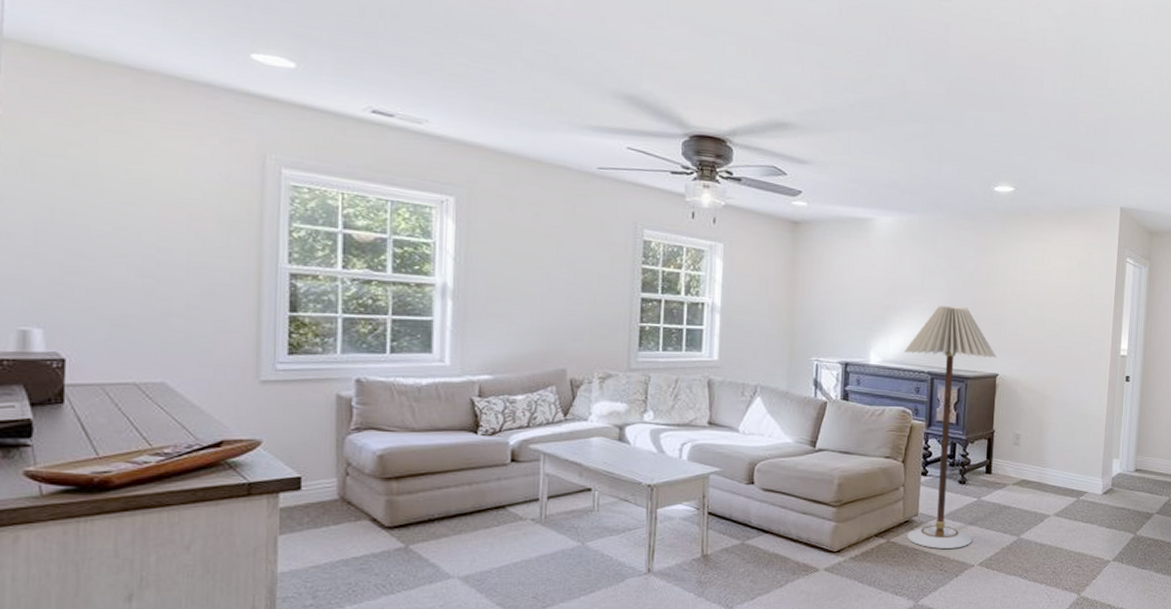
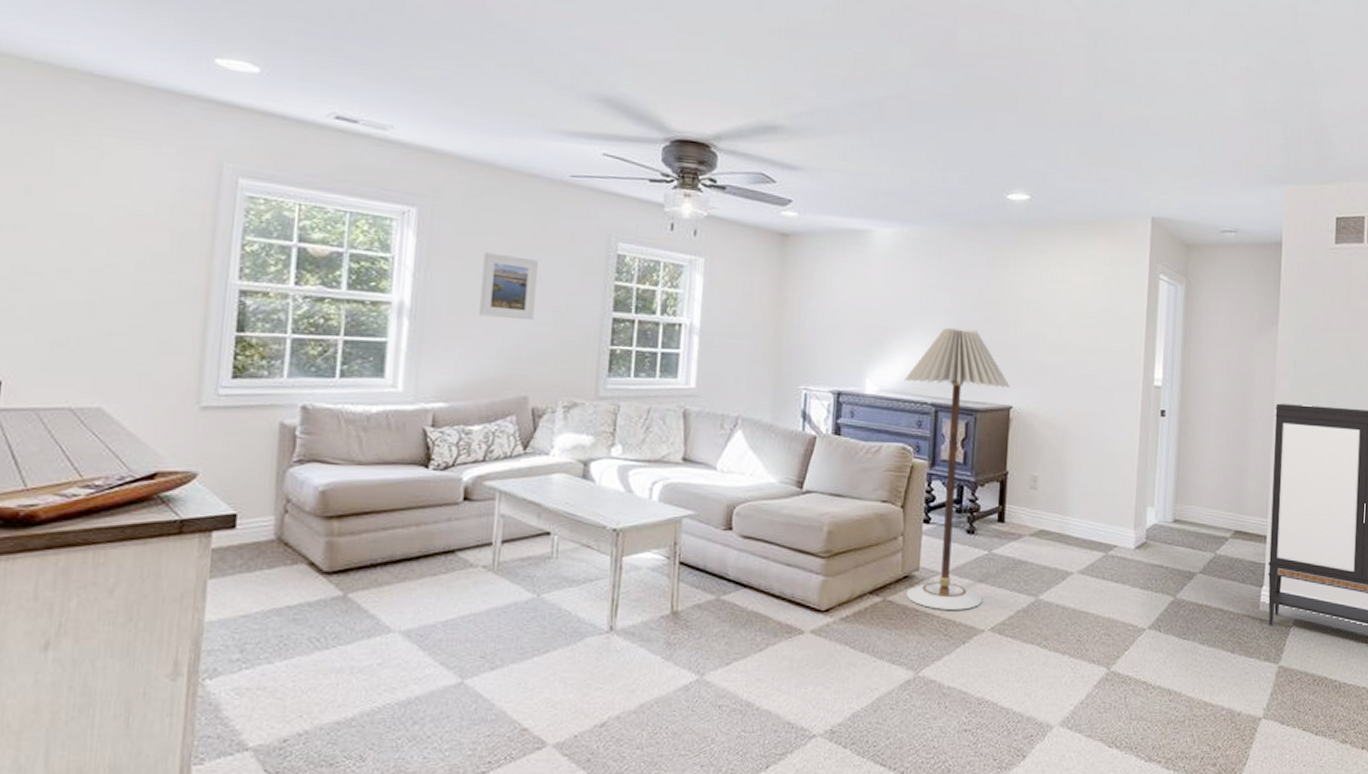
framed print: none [518,238,570,301] -> present [479,252,538,321]

